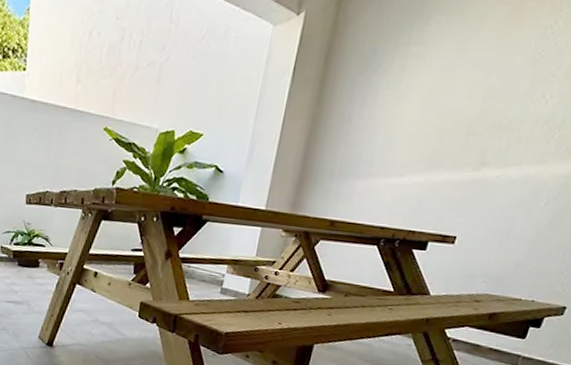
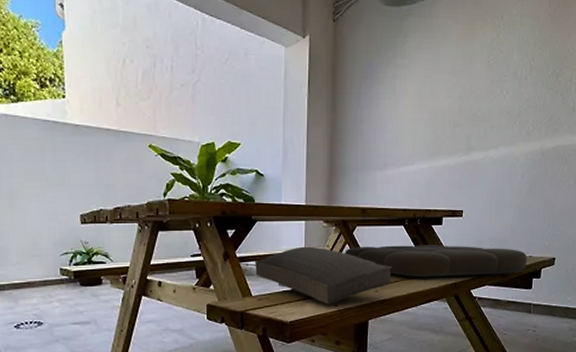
cushion: none [196,254,354,321] -> present [254,246,392,304]
seat cushion: none [300,262,529,318] -> present [345,245,528,277]

